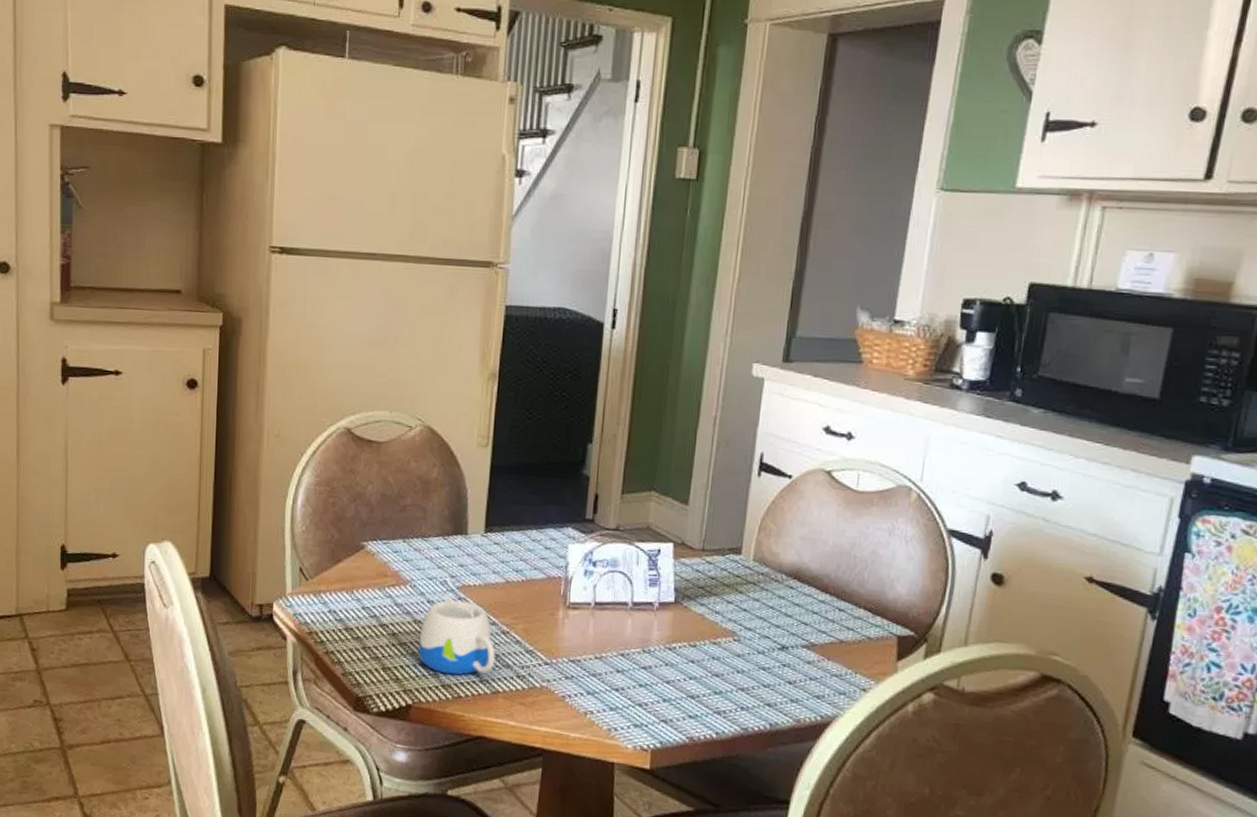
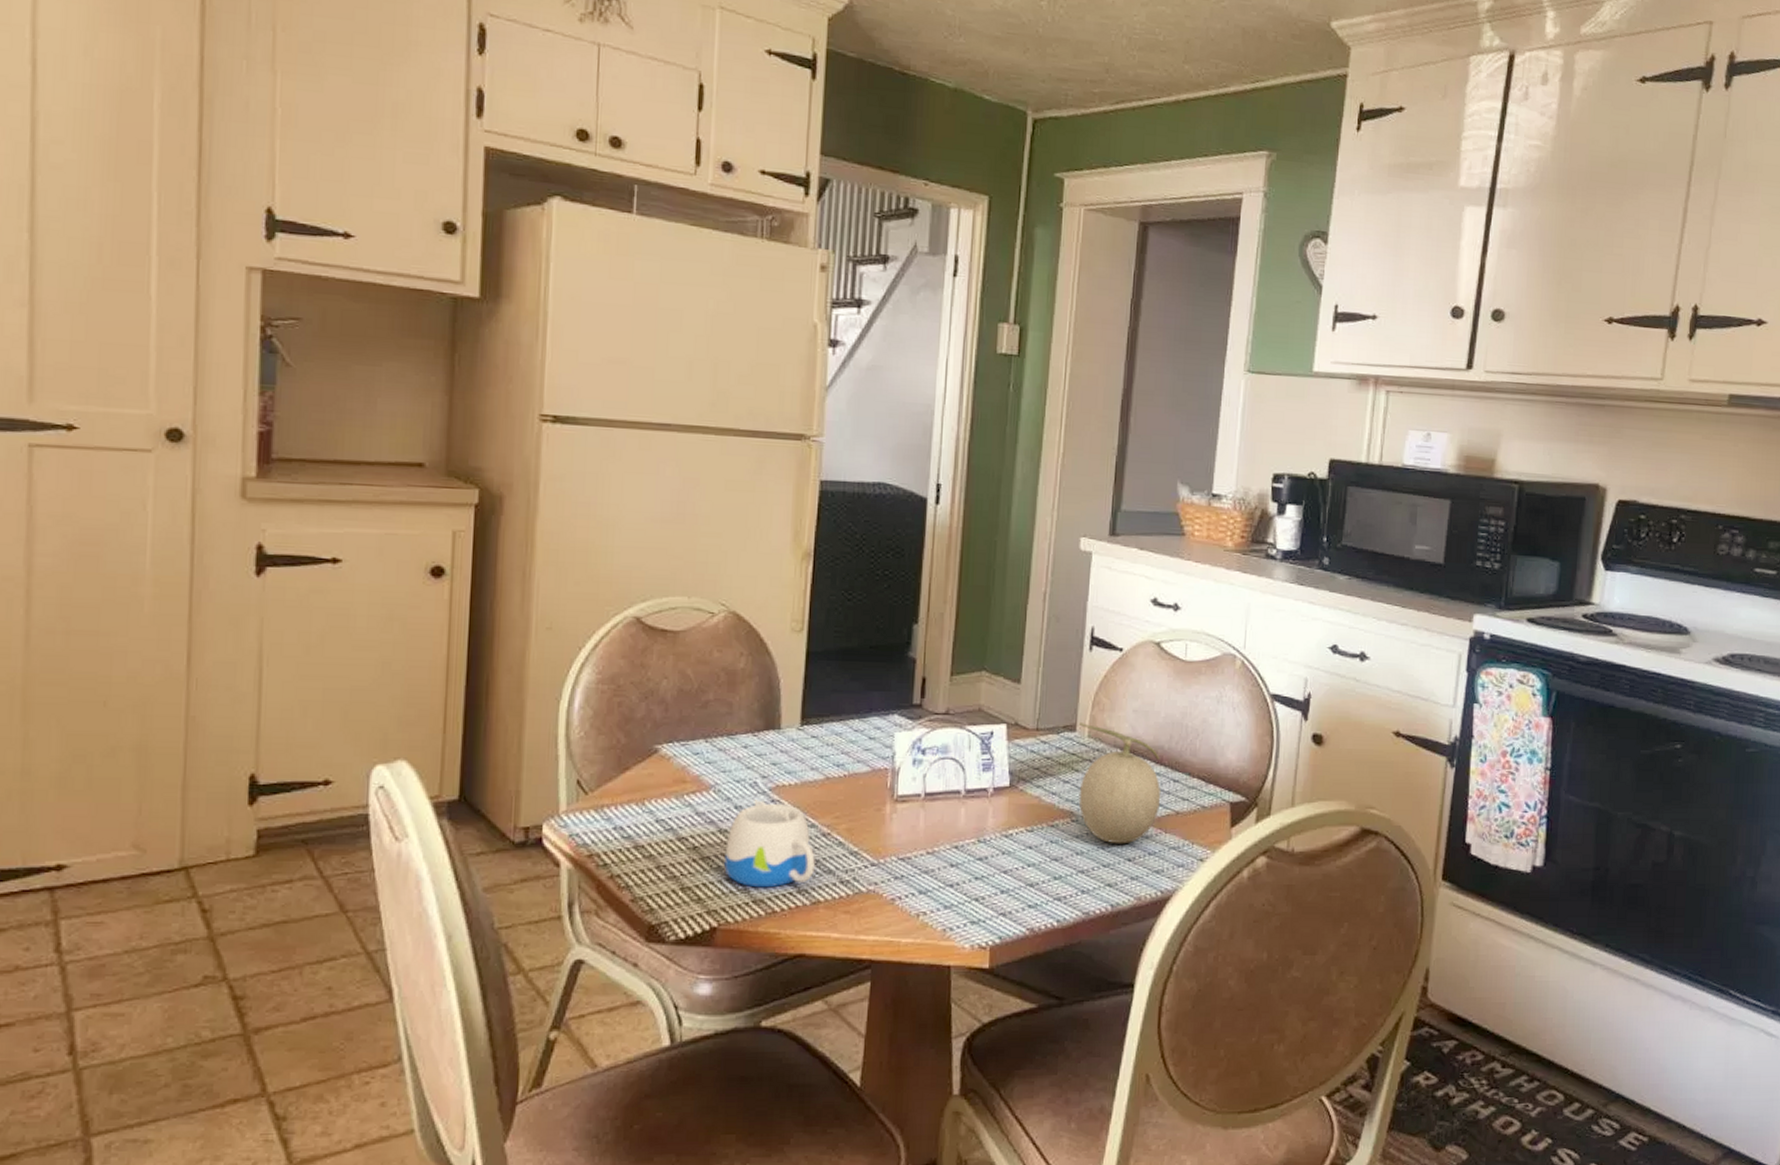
fruit: none [741,546,826,667] -> present [1078,723,1162,843]

